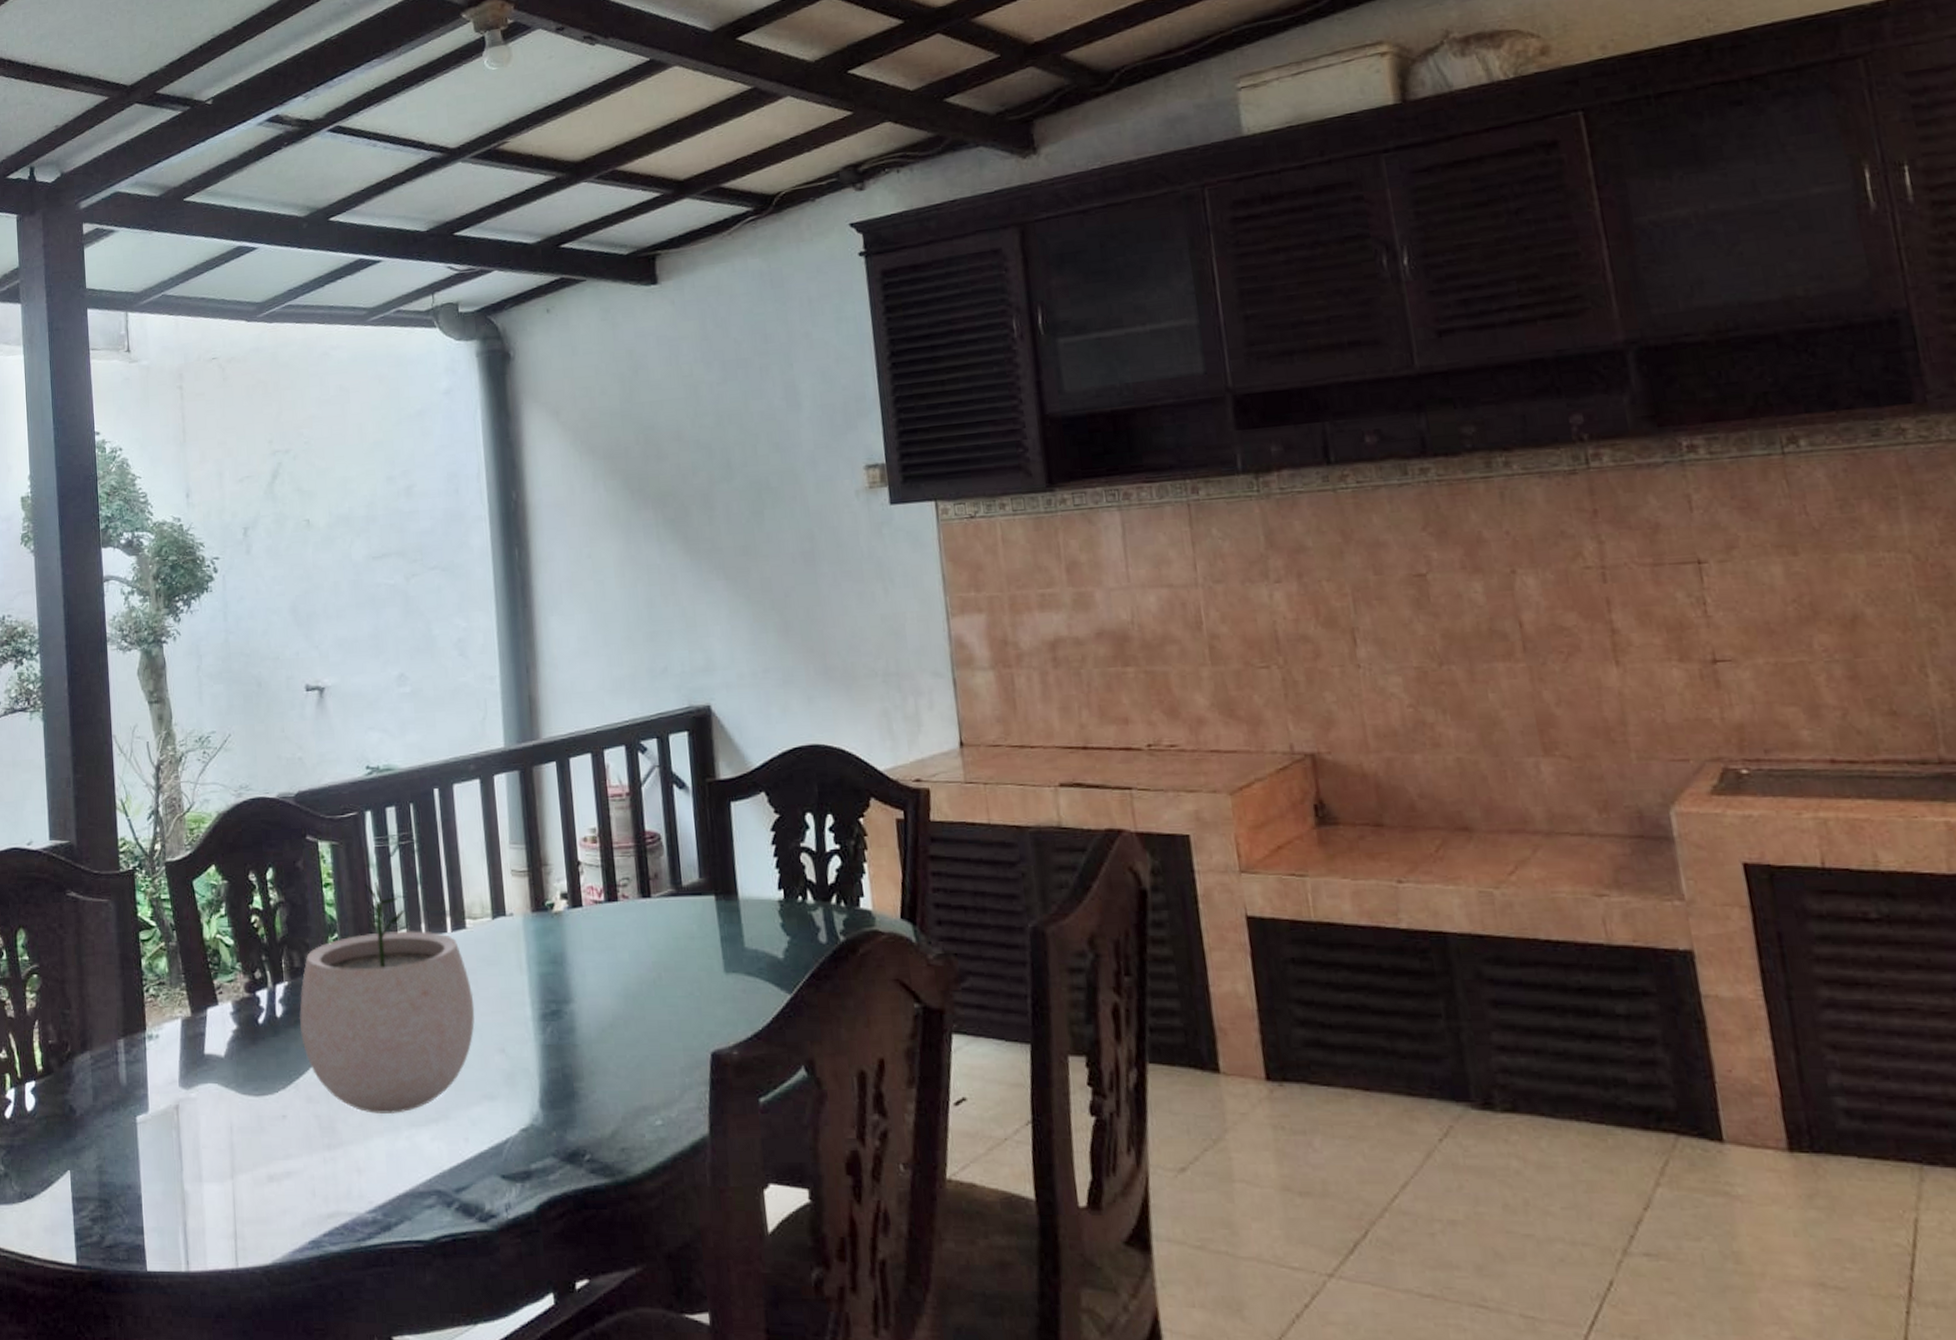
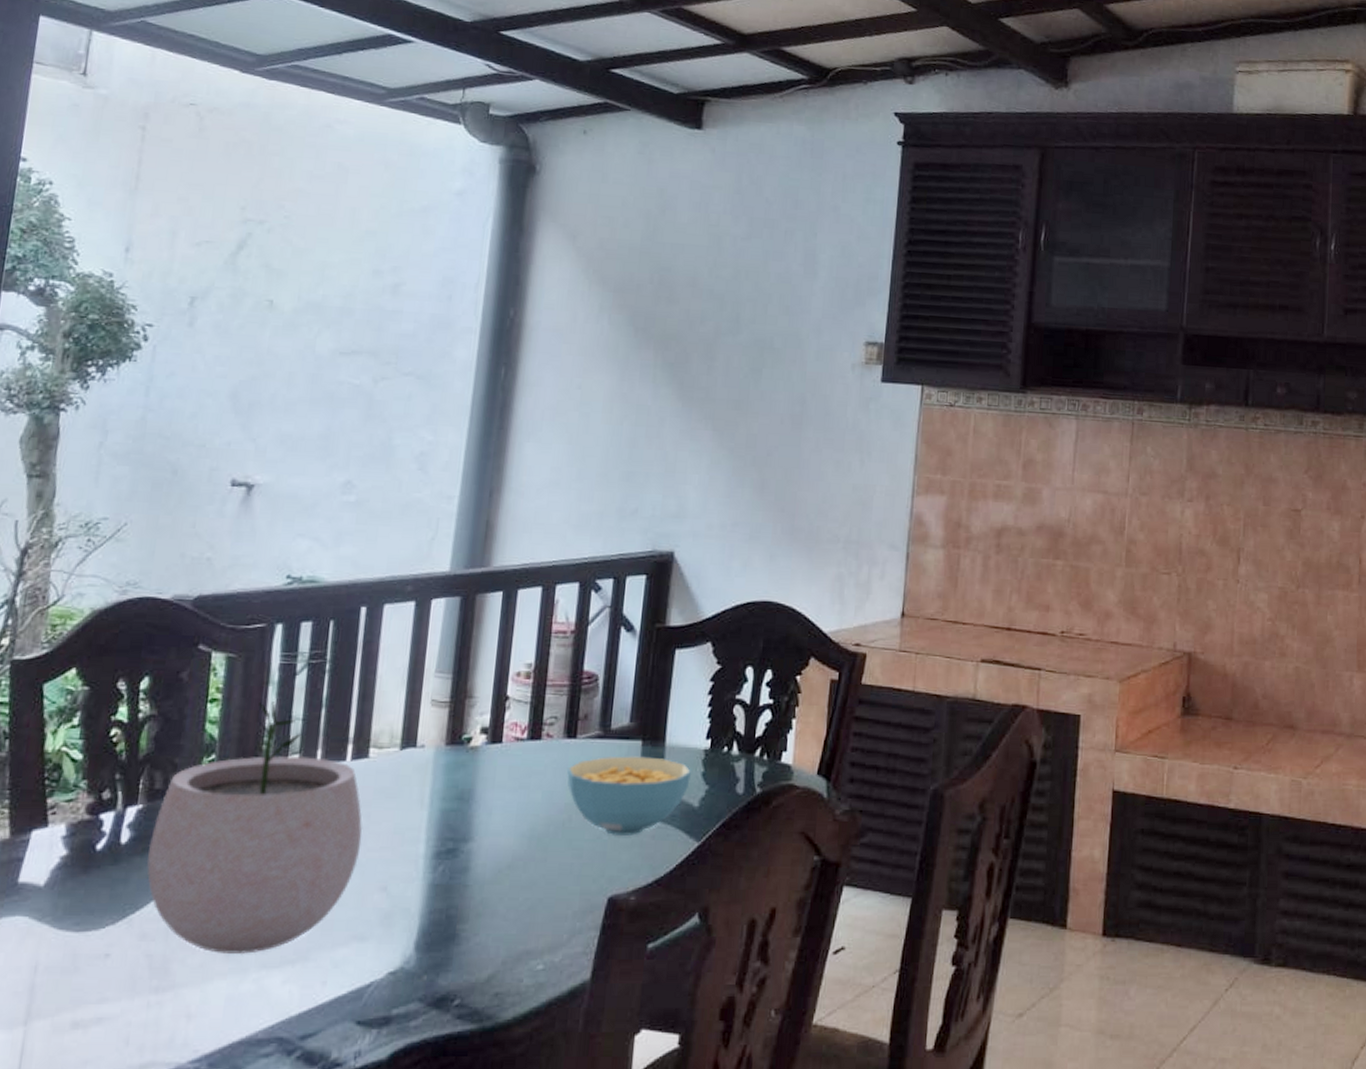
cereal bowl: none [648,911,770,991] -> present [567,756,691,836]

